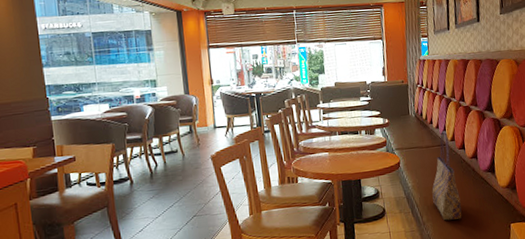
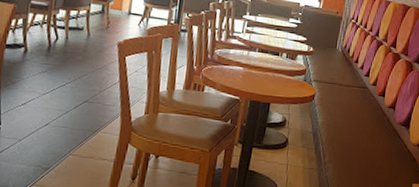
tote bag: present [432,130,462,221] -> none [339,73,371,168]

